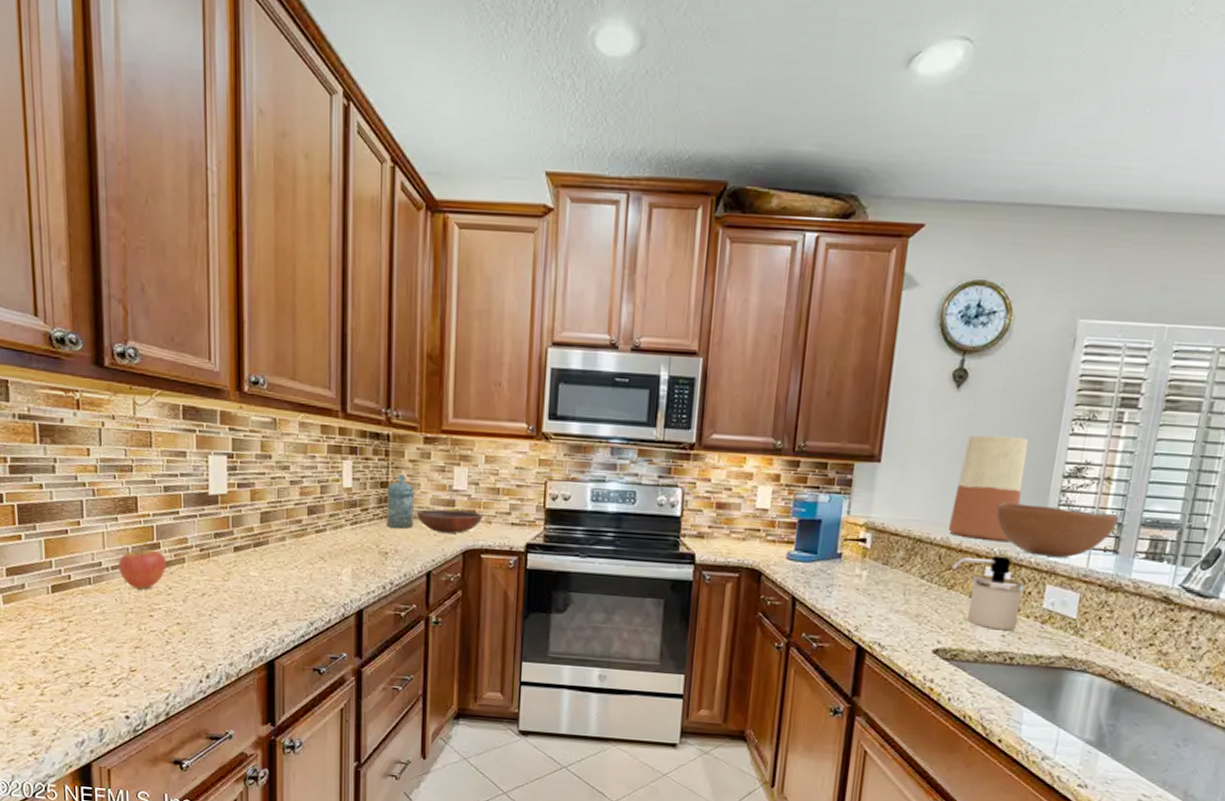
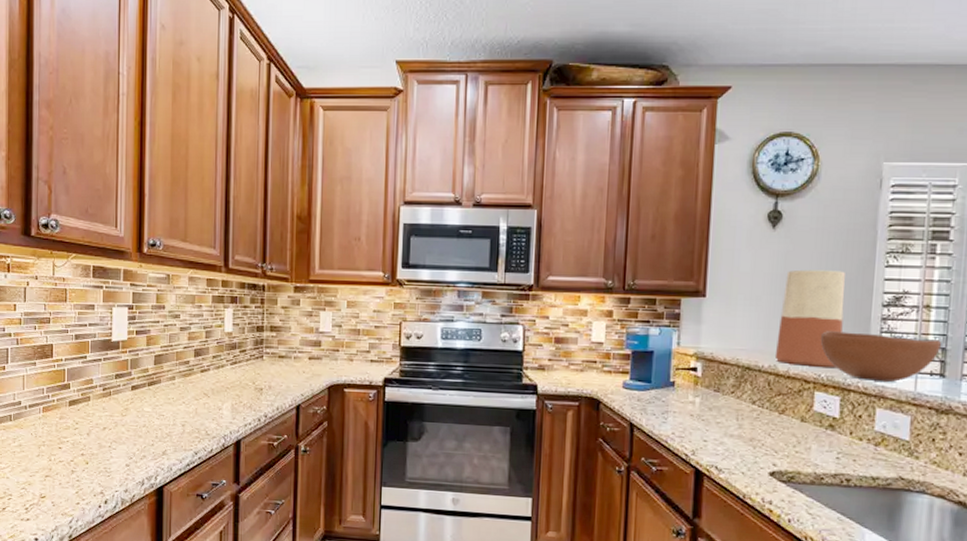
fruit: present [118,541,167,590] -> none [35,382,75,425]
canister: present [386,473,415,529] -> none [261,318,287,367]
wooden bowl: present [416,509,484,534] -> none [287,349,346,370]
soap dispenser: present [951,555,1025,631] -> none [781,381,855,453]

